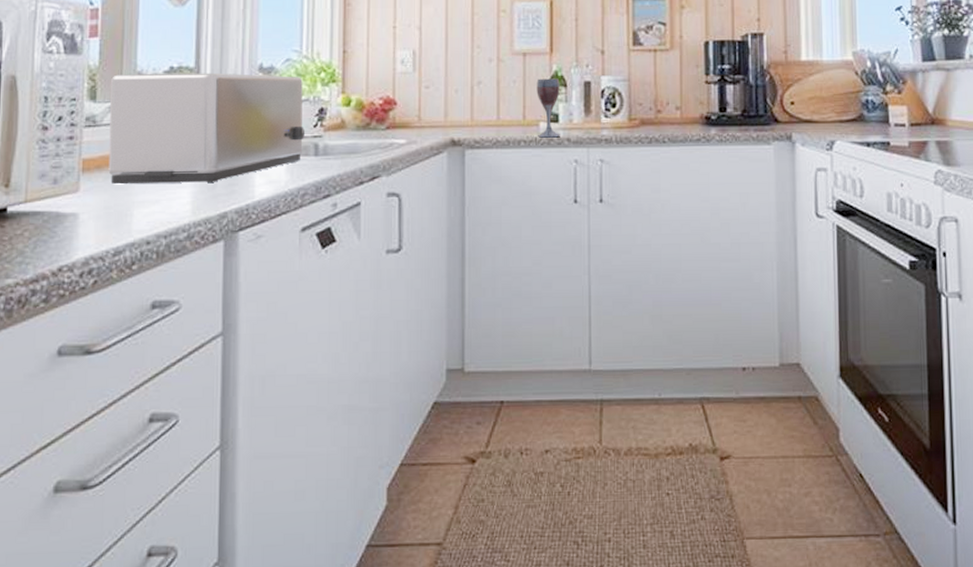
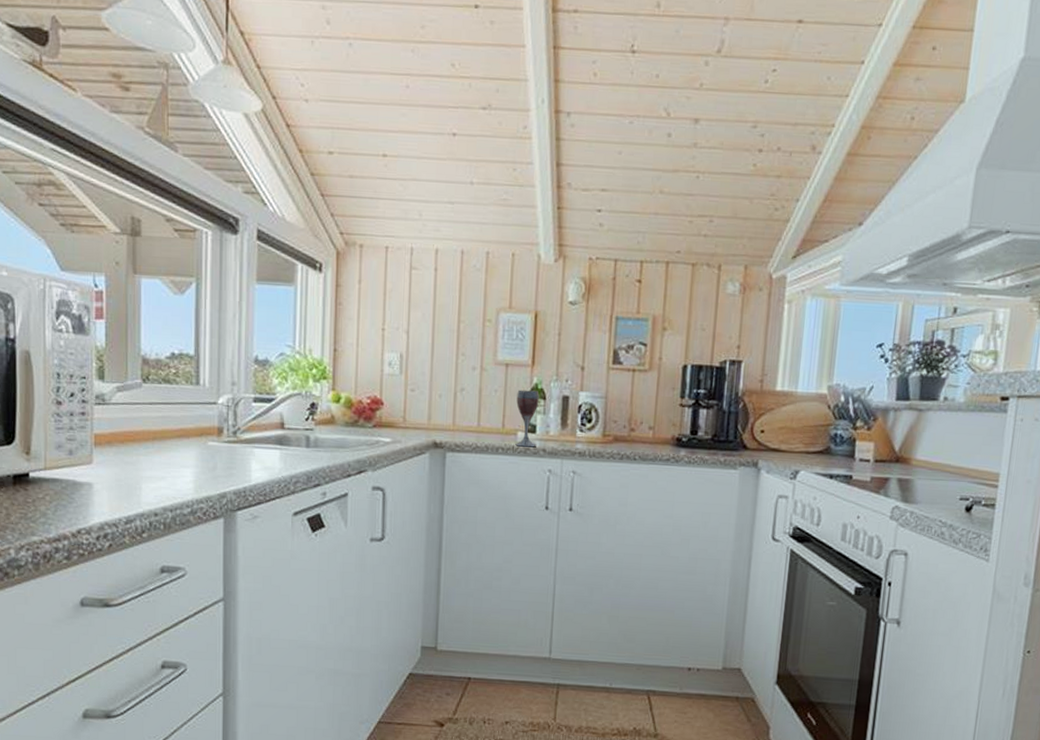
toaster: present [108,72,304,185] -> none [116,357,297,465]

